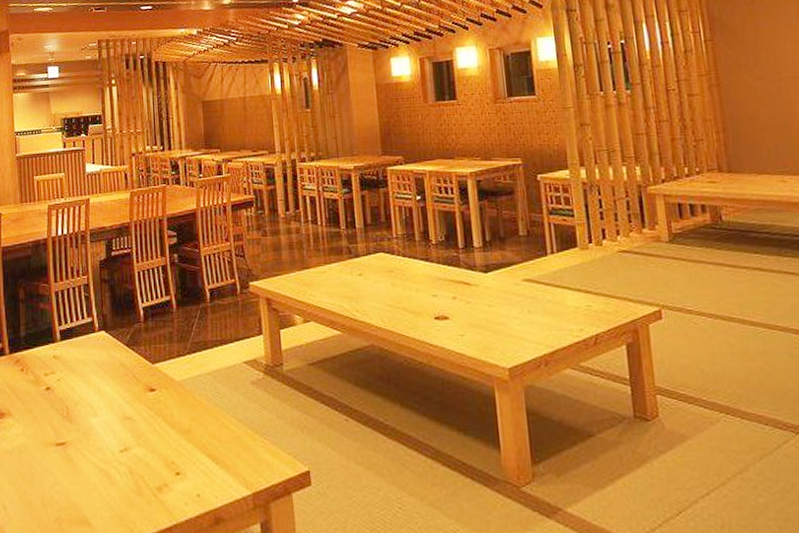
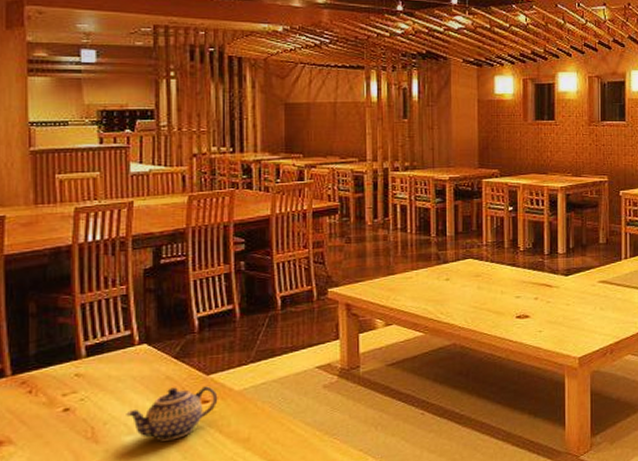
teapot: none [91,374,162,426] -> present [126,386,218,441]

